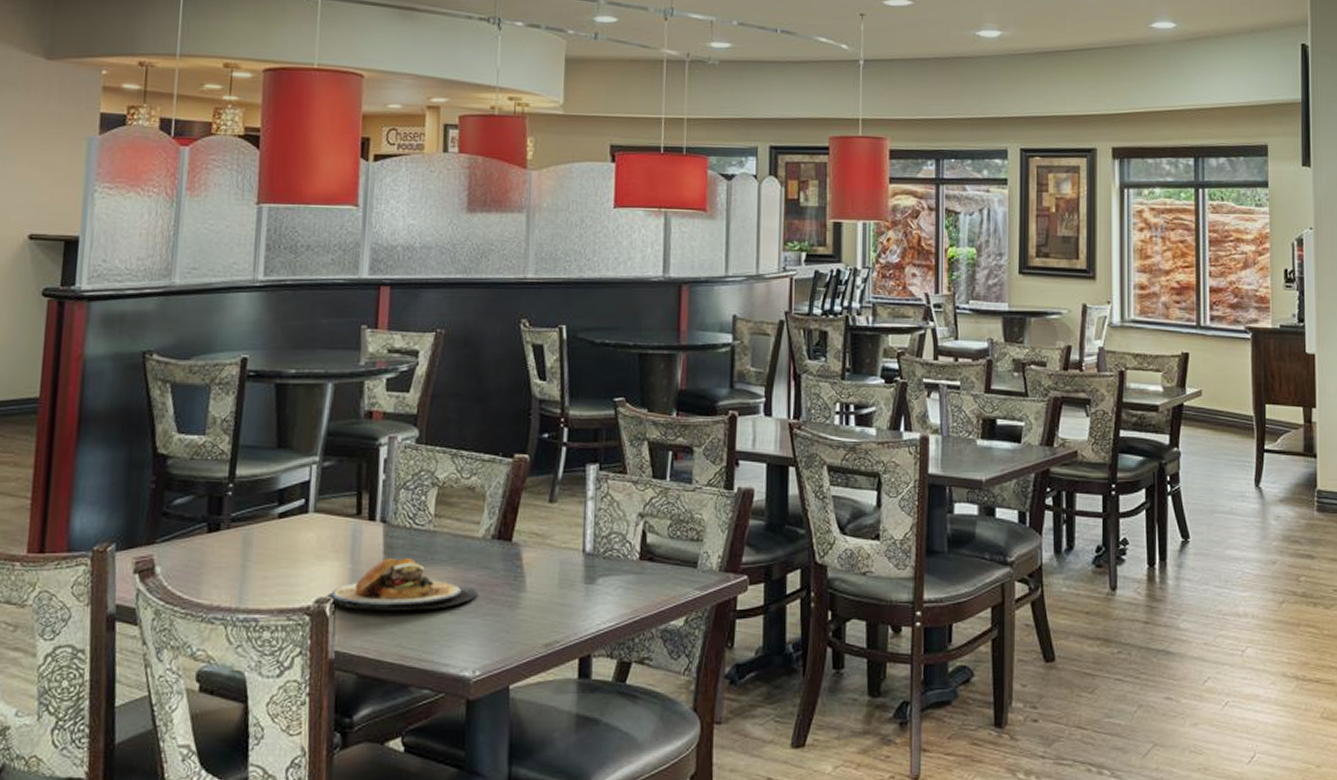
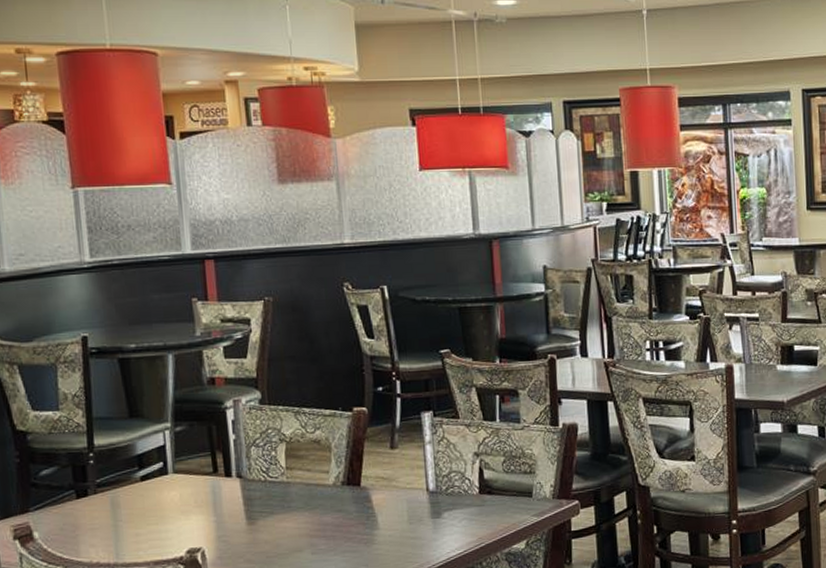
plate: present [325,559,478,611] -> none [196,508,335,556]

